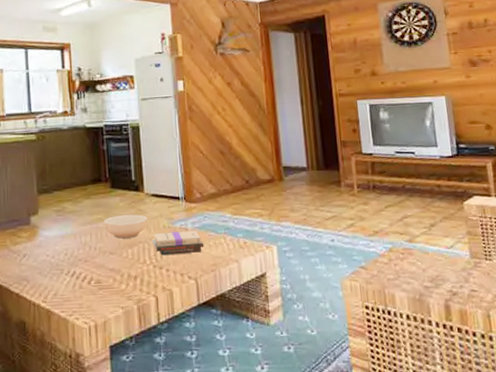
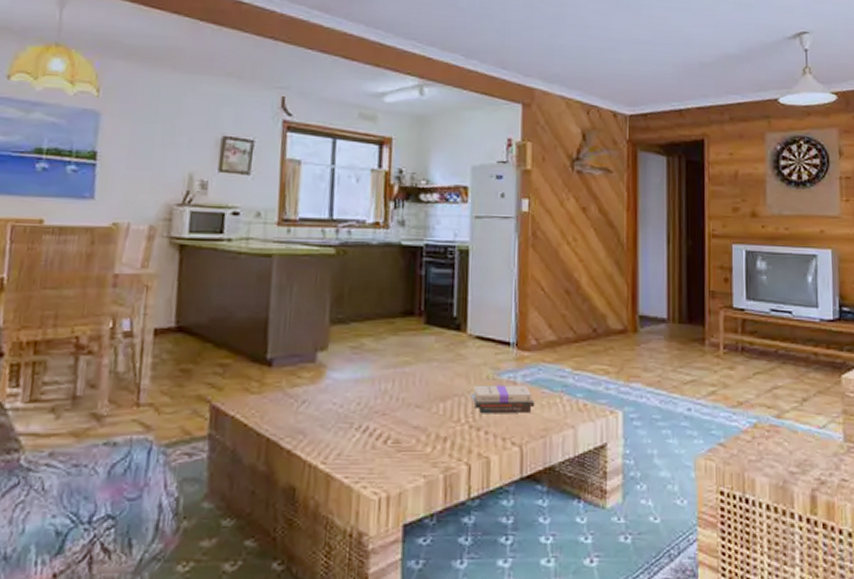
bowl: present [104,214,147,239] -> none [412,359,467,389]

